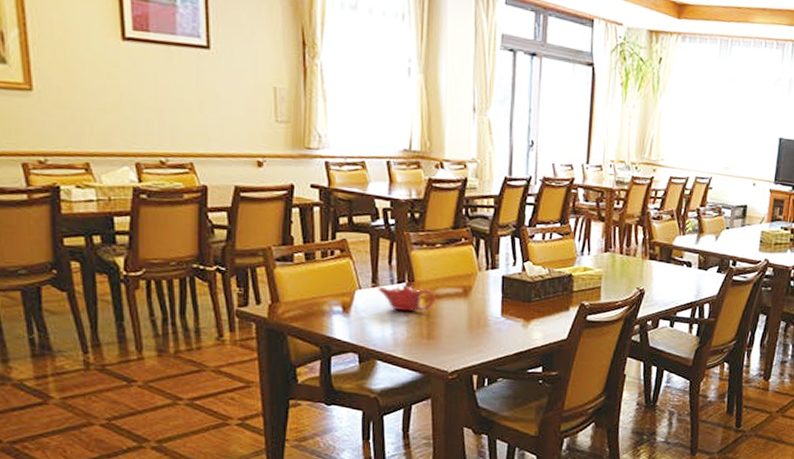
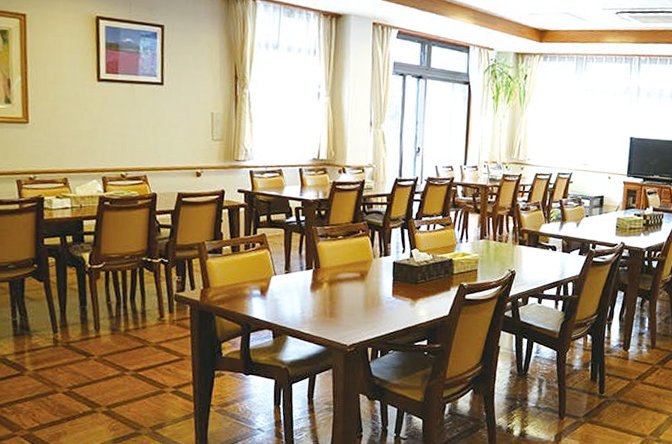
teapot: present [378,284,434,312] -> none [290,270,336,294]

